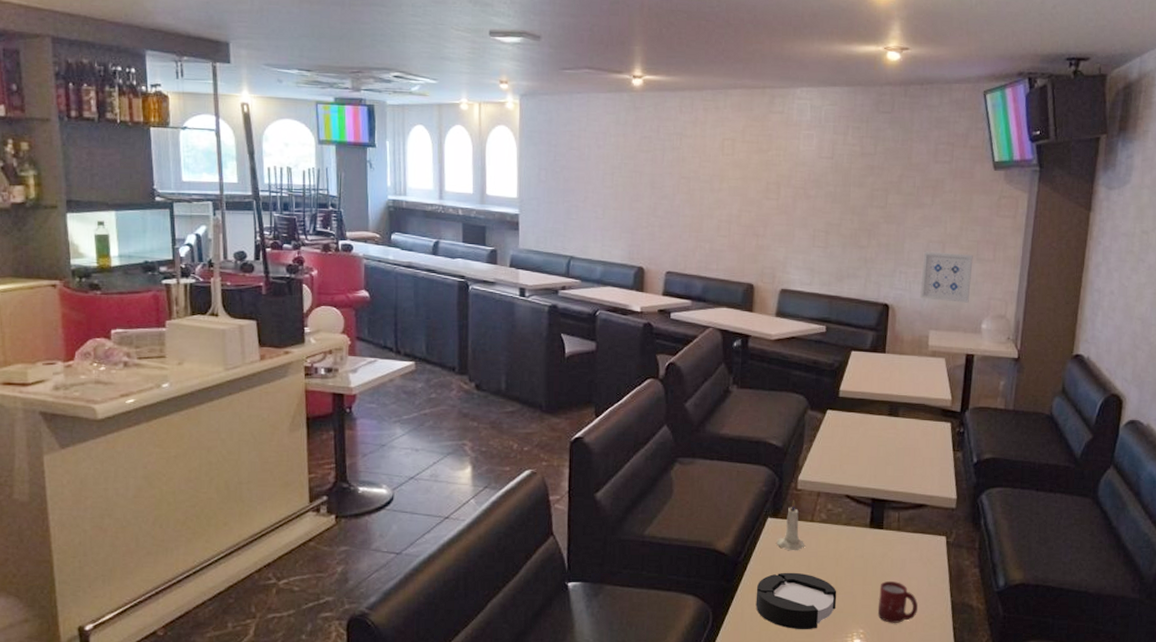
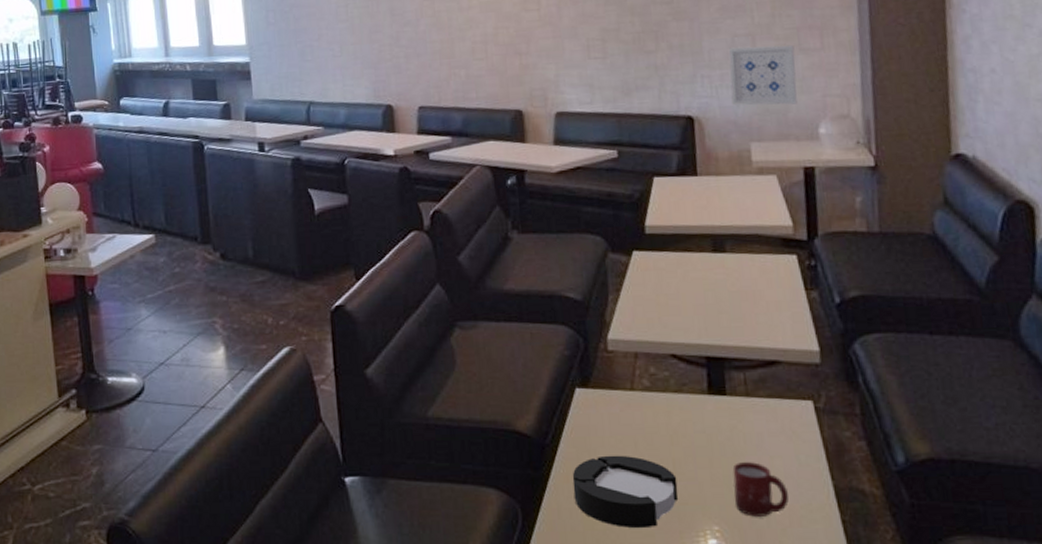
candle: present [776,500,805,551] -> none [590,364,628,429]

